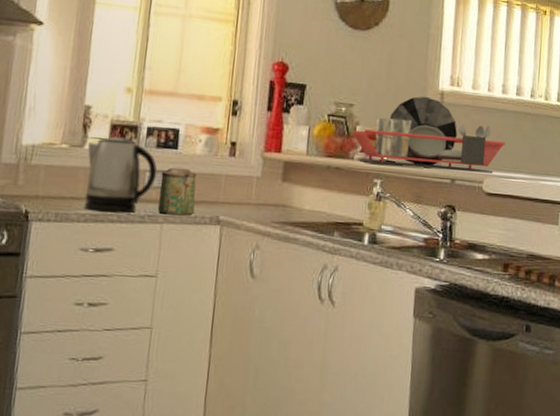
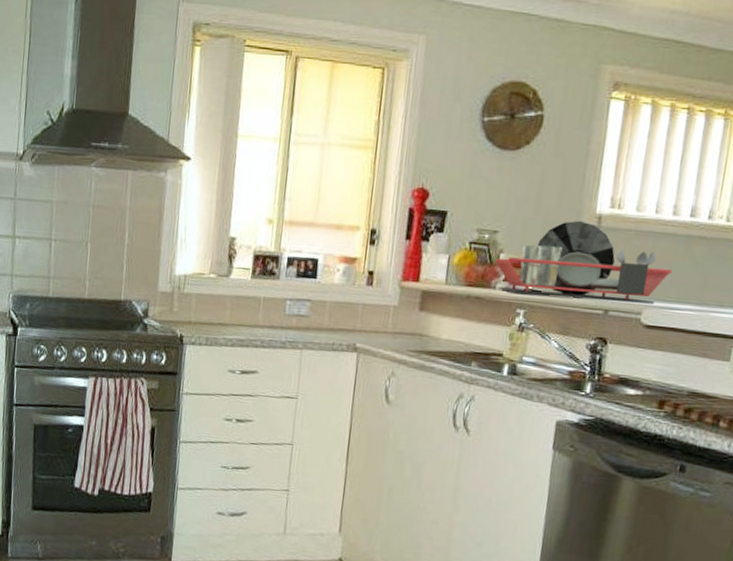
kettle: present [83,136,158,213] -> none [230,266,298,339]
canister: present [157,167,197,217] -> none [297,296,335,343]

